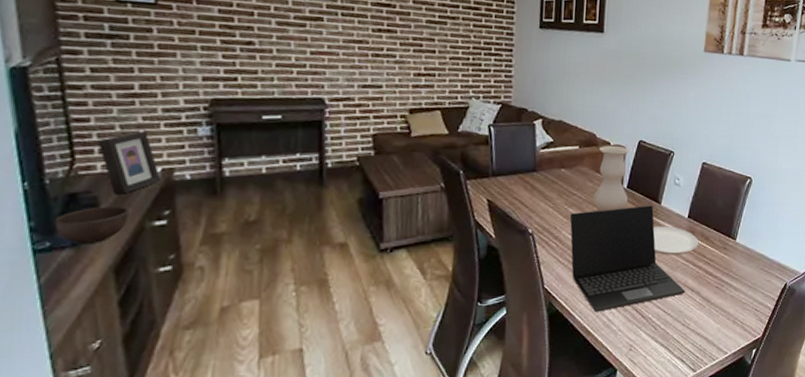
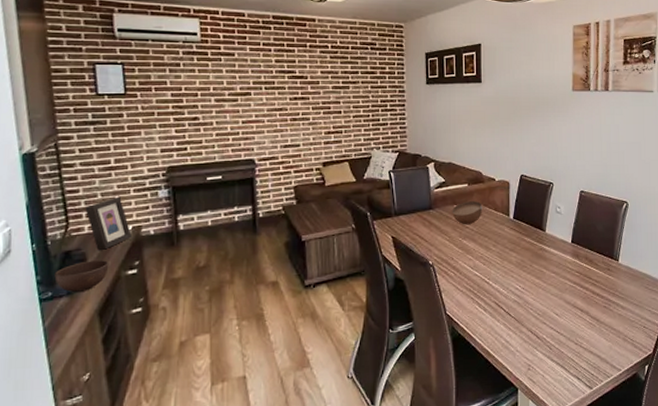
bowl: none [559,165,594,192] -> present [452,201,483,225]
laptop: present [569,205,685,312] -> none [464,233,575,334]
vase: present [593,145,629,211] -> none [484,181,515,241]
plate: present [653,226,699,255] -> none [540,251,584,279]

